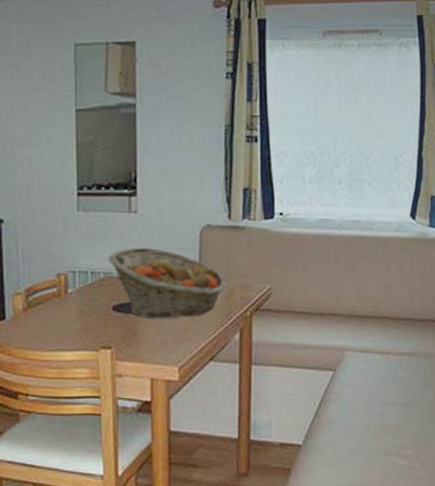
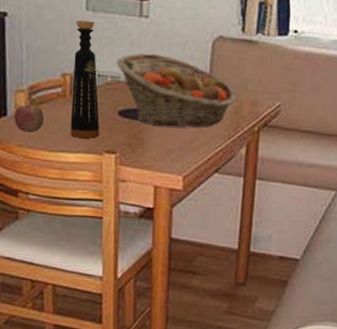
apple: none [12,306,40,333] -> present [14,104,44,132]
bottle: none [66,221,95,336] -> present [70,20,100,138]

